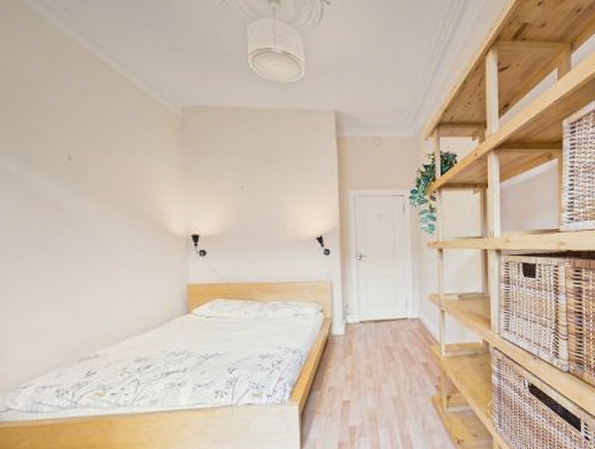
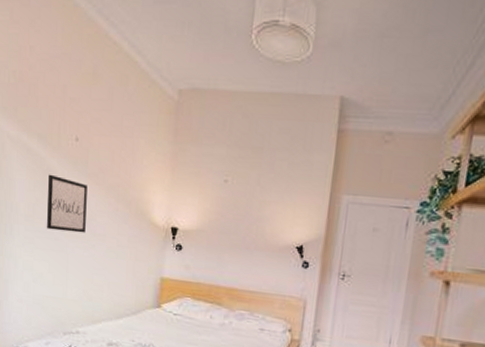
wall art: none [37,196,93,254] -> present [47,174,87,233]

